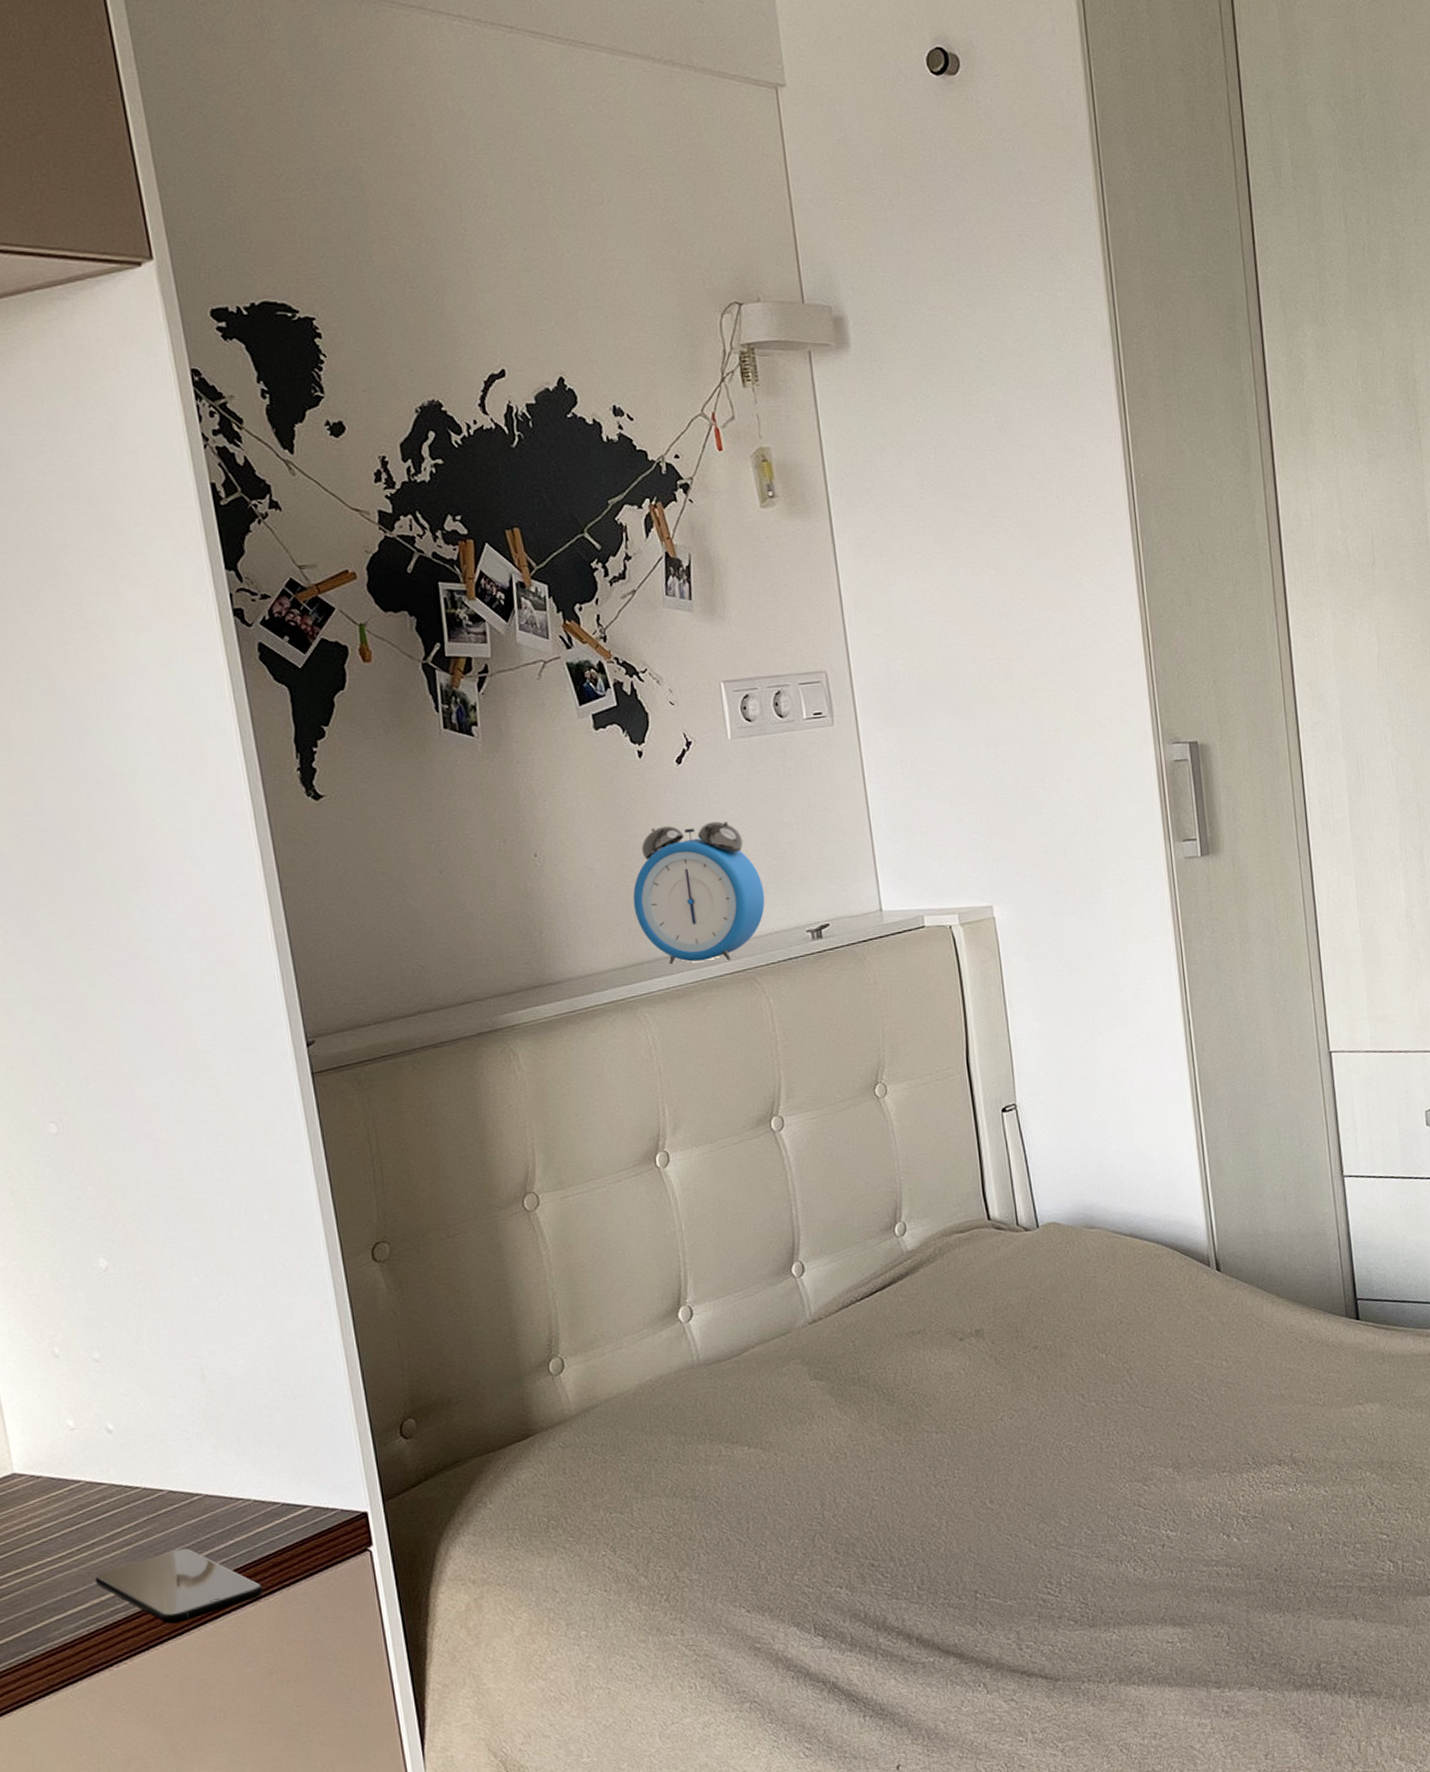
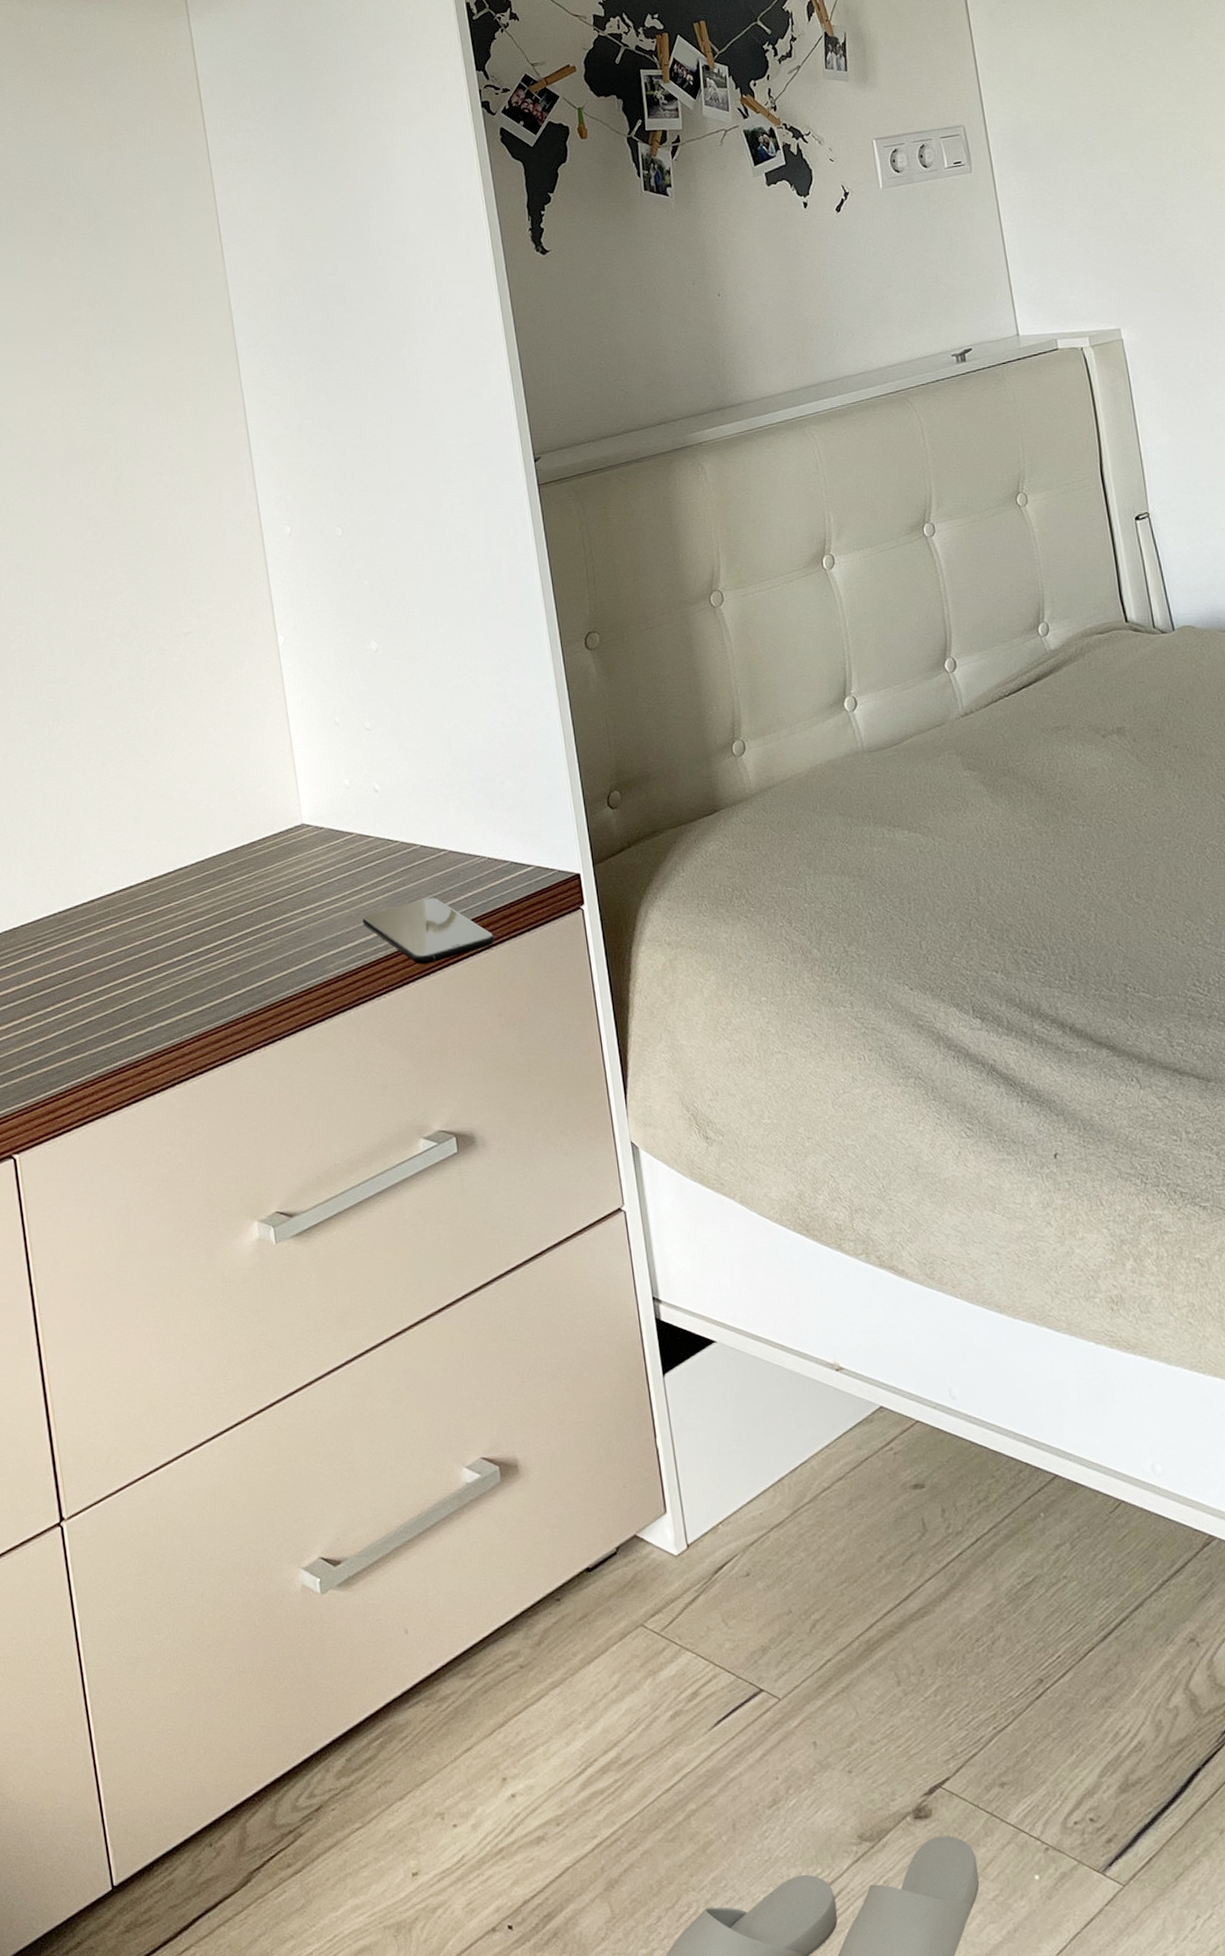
alarm clock: present [632,821,765,965] -> none [800,260,915,388]

